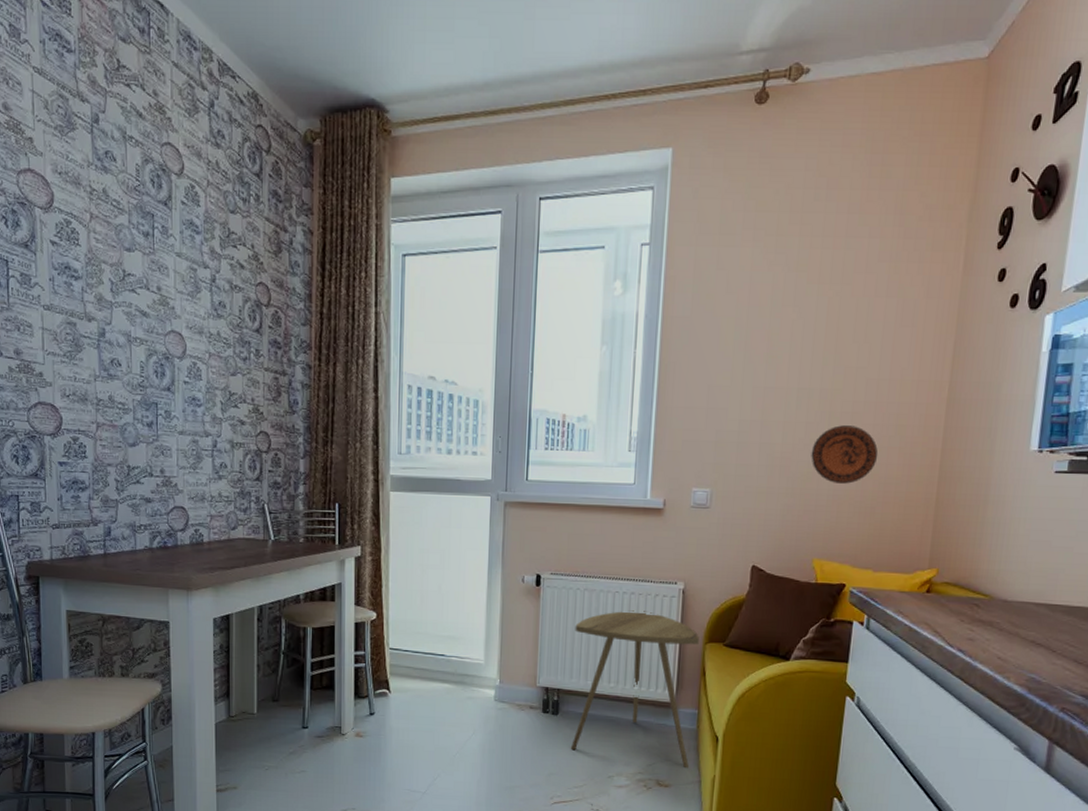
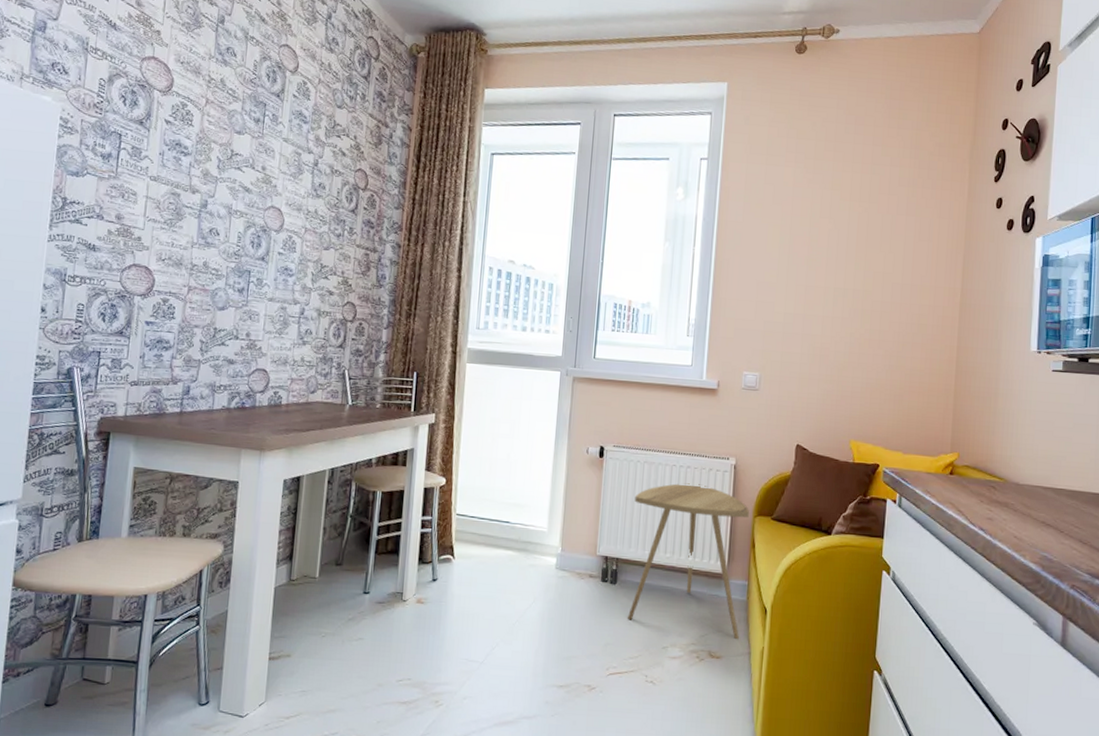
decorative plate: present [811,425,879,484] -> none [846,322,904,374]

